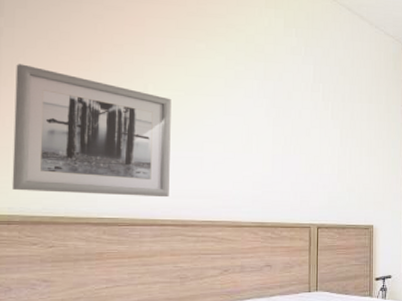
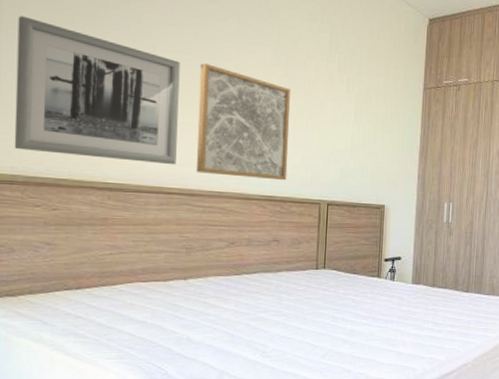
wall art: none [188,99,278,207] -> present [195,63,290,181]

